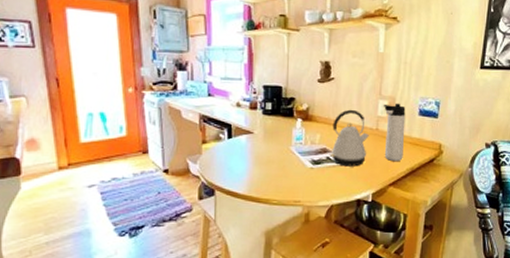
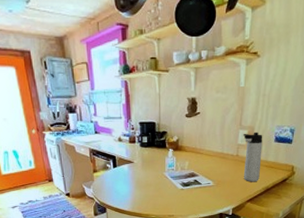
kettle: present [329,109,369,167] -> none [196,139,230,187]

